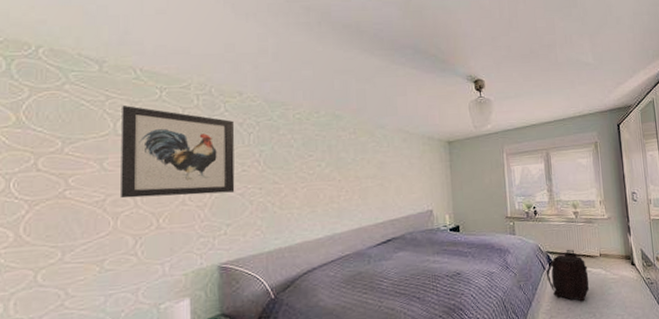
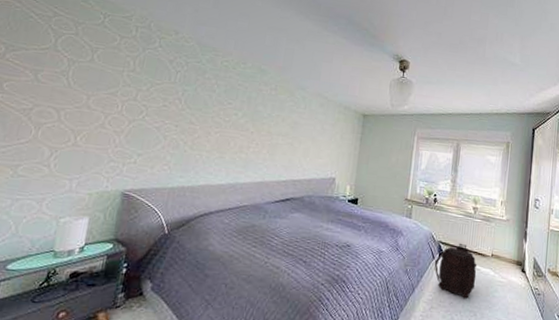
wall art: present [119,106,235,199] -> none [46,24,166,124]

